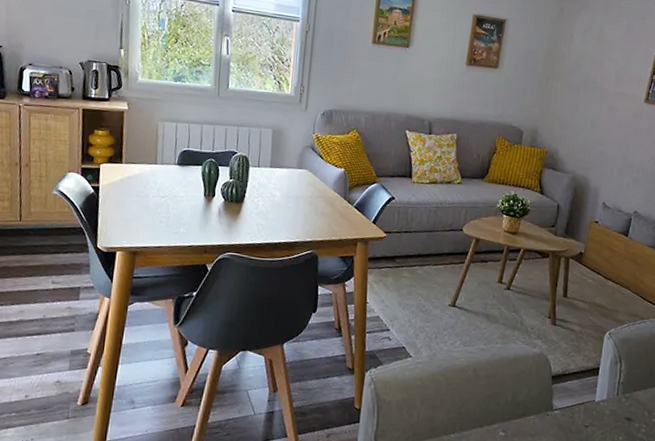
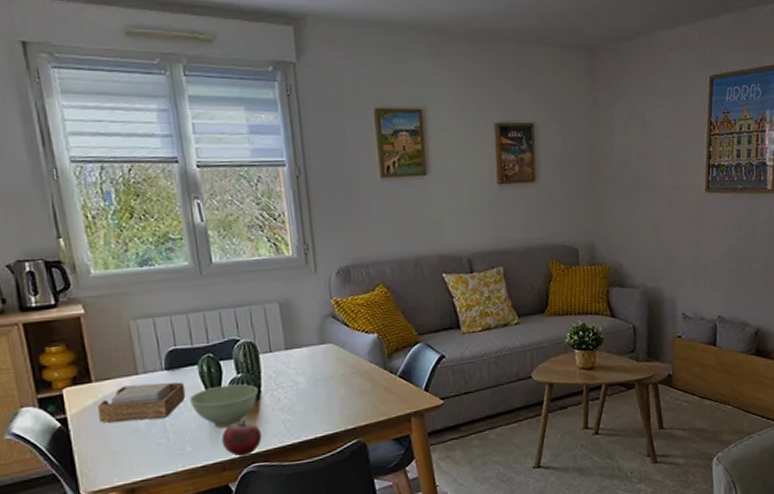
napkin holder: none [122,171,189,202] -> present [98,382,186,423]
bowl: none [190,185,243,220] -> present [189,384,258,429]
fruit: none [208,216,239,245] -> present [221,419,262,457]

